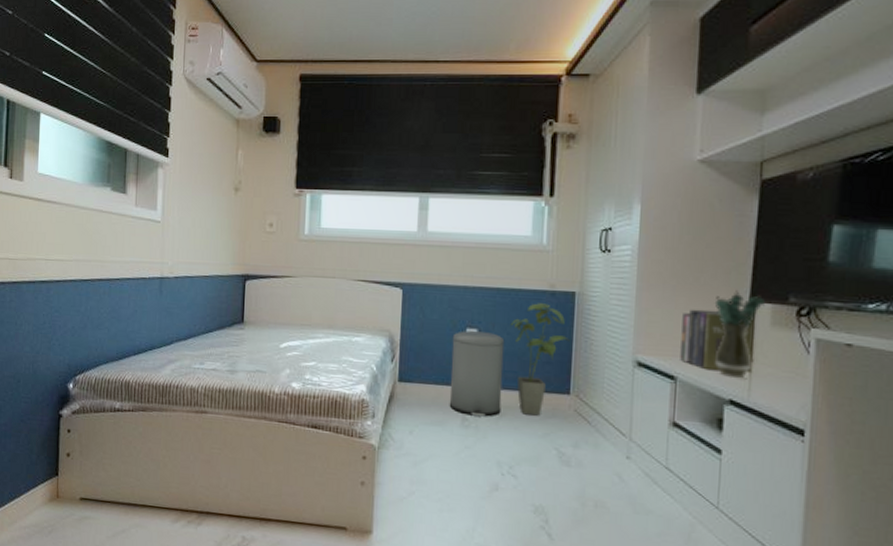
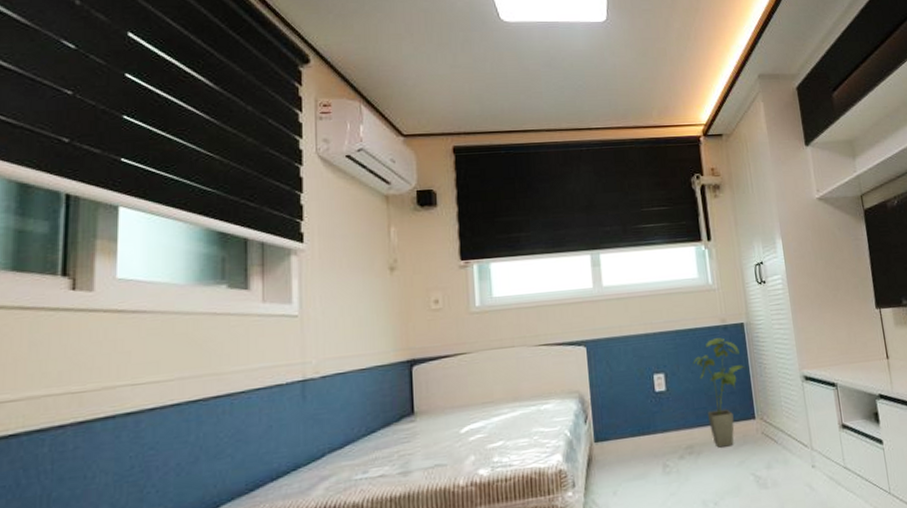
pedal bin: present [449,331,505,417] -> none [641,374,698,461]
books: present [680,309,755,374] -> none [830,320,890,373]
vase: present [714,289,765,379] -> none [851,300,889,376]

